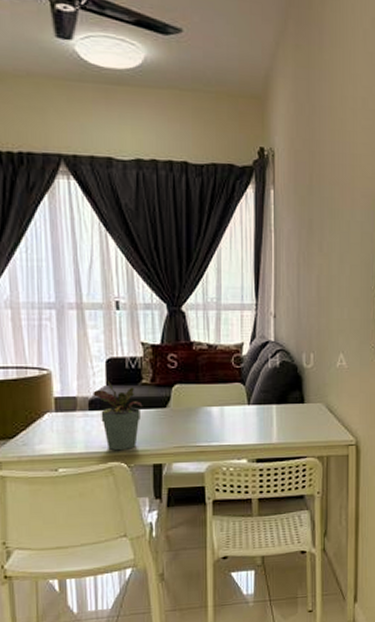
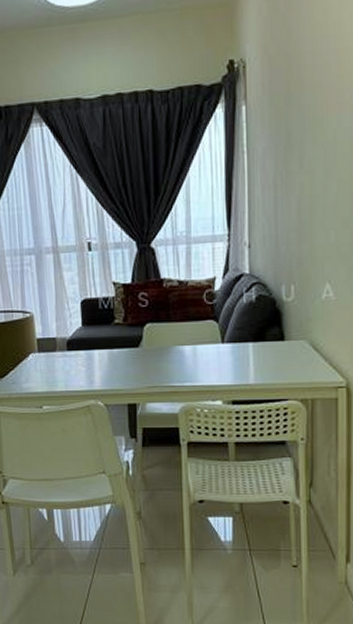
potted plant: present [93,379,143,451] -> none [70,319,117,390]

